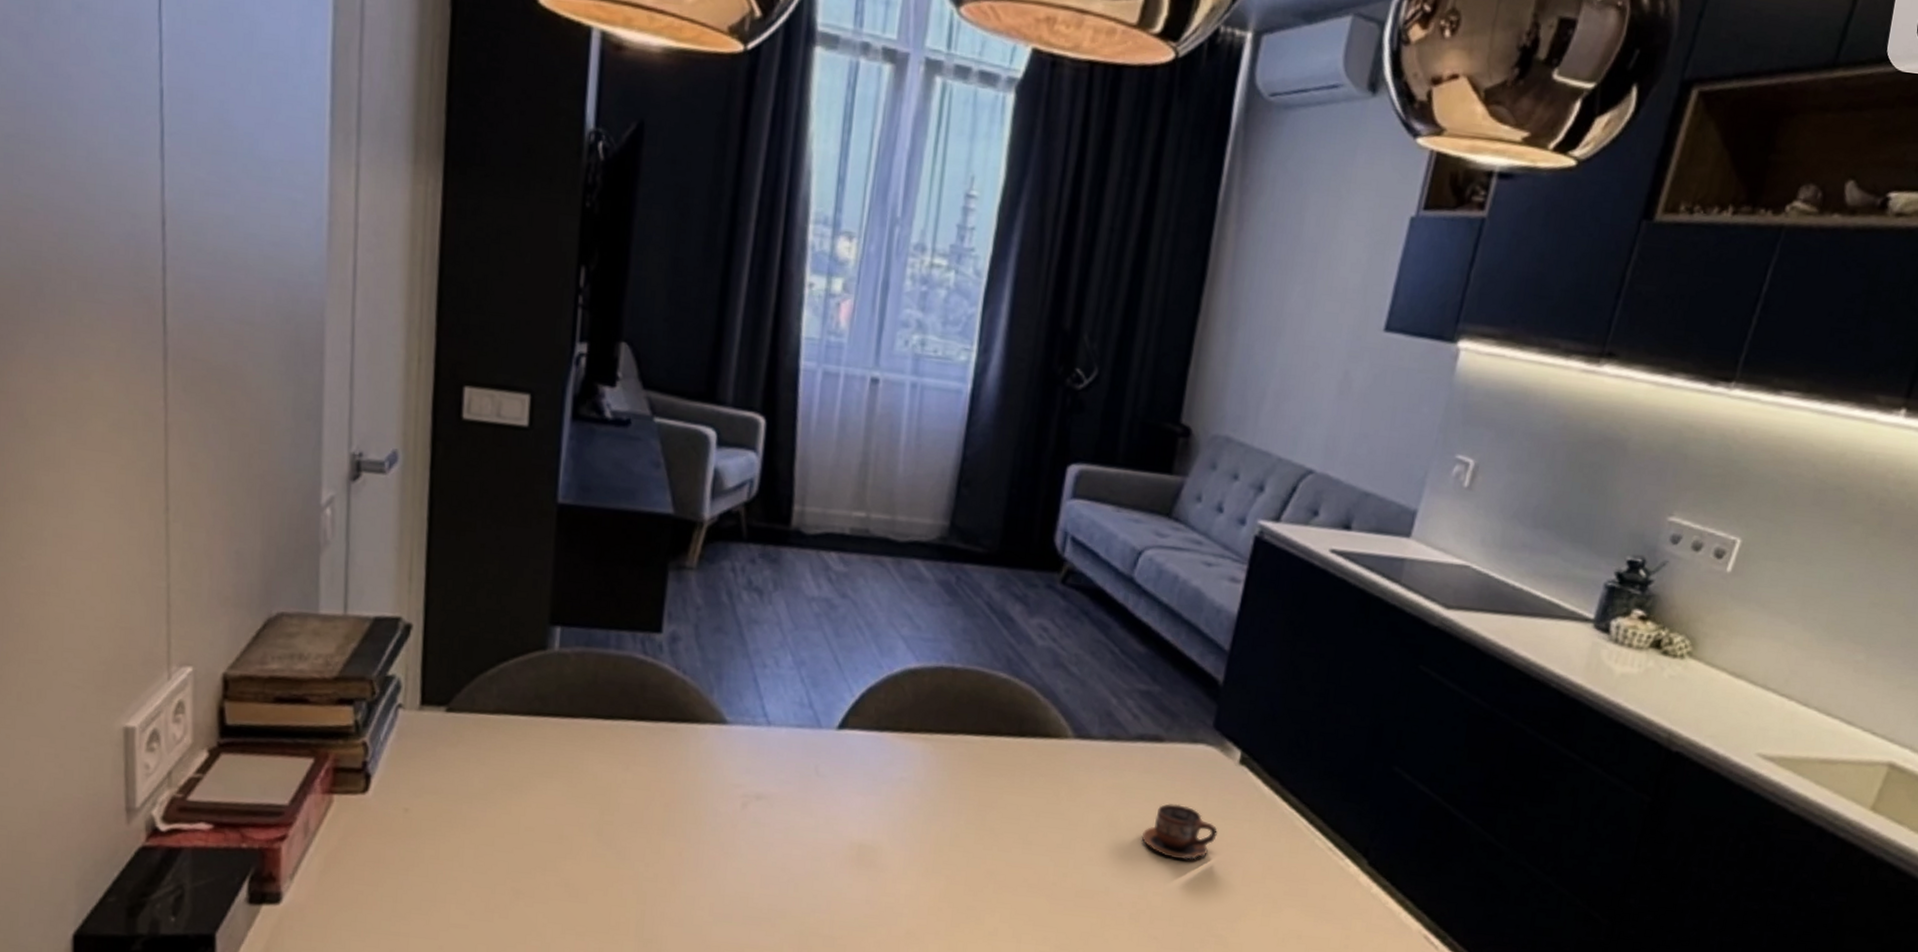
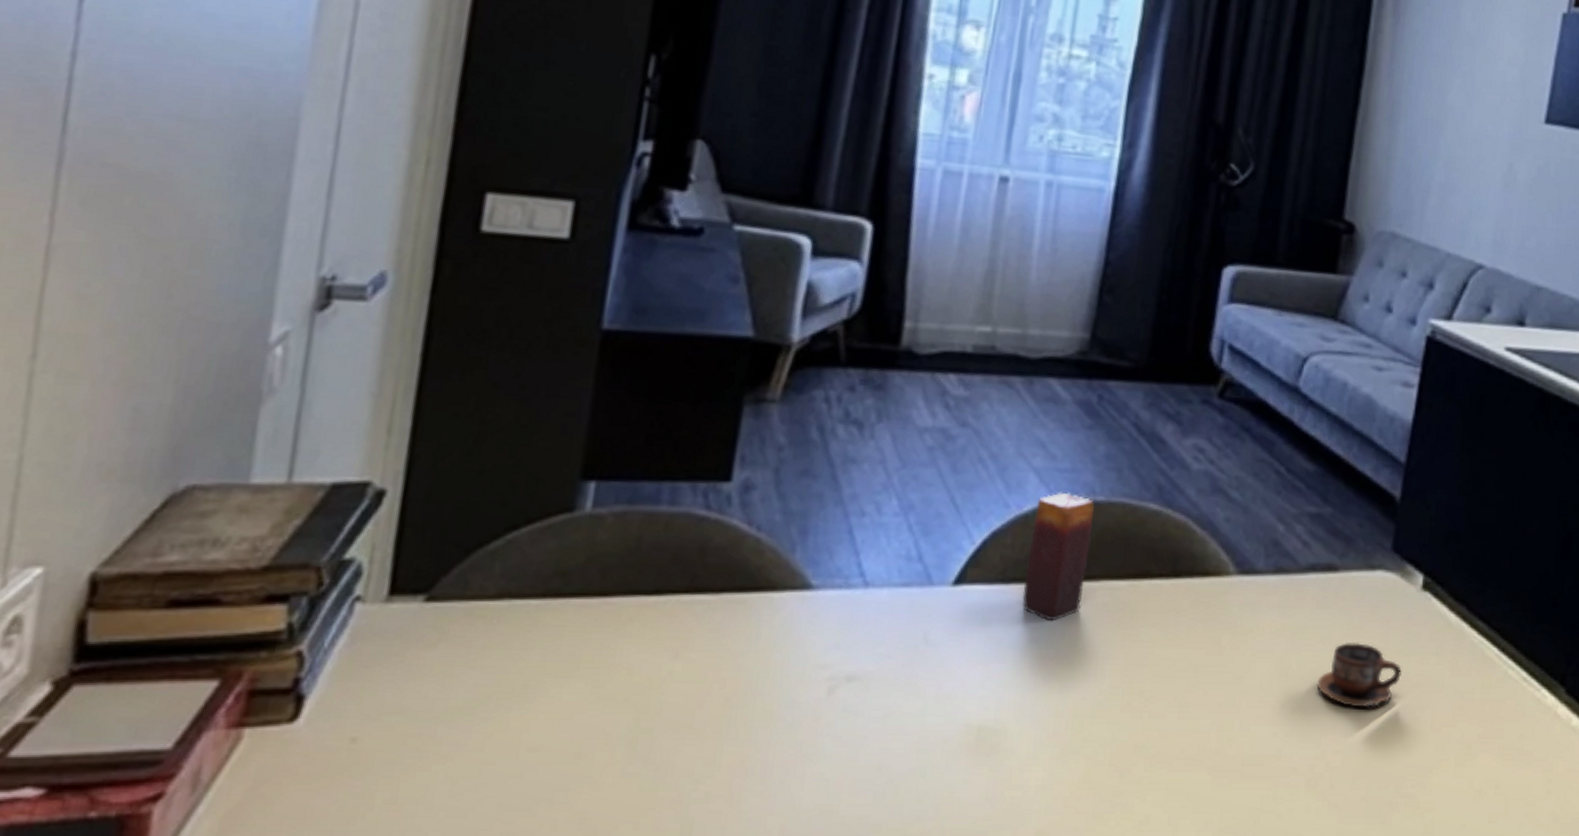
candle: none [893,658,953,766] -> present [1022,492,1094,622]

